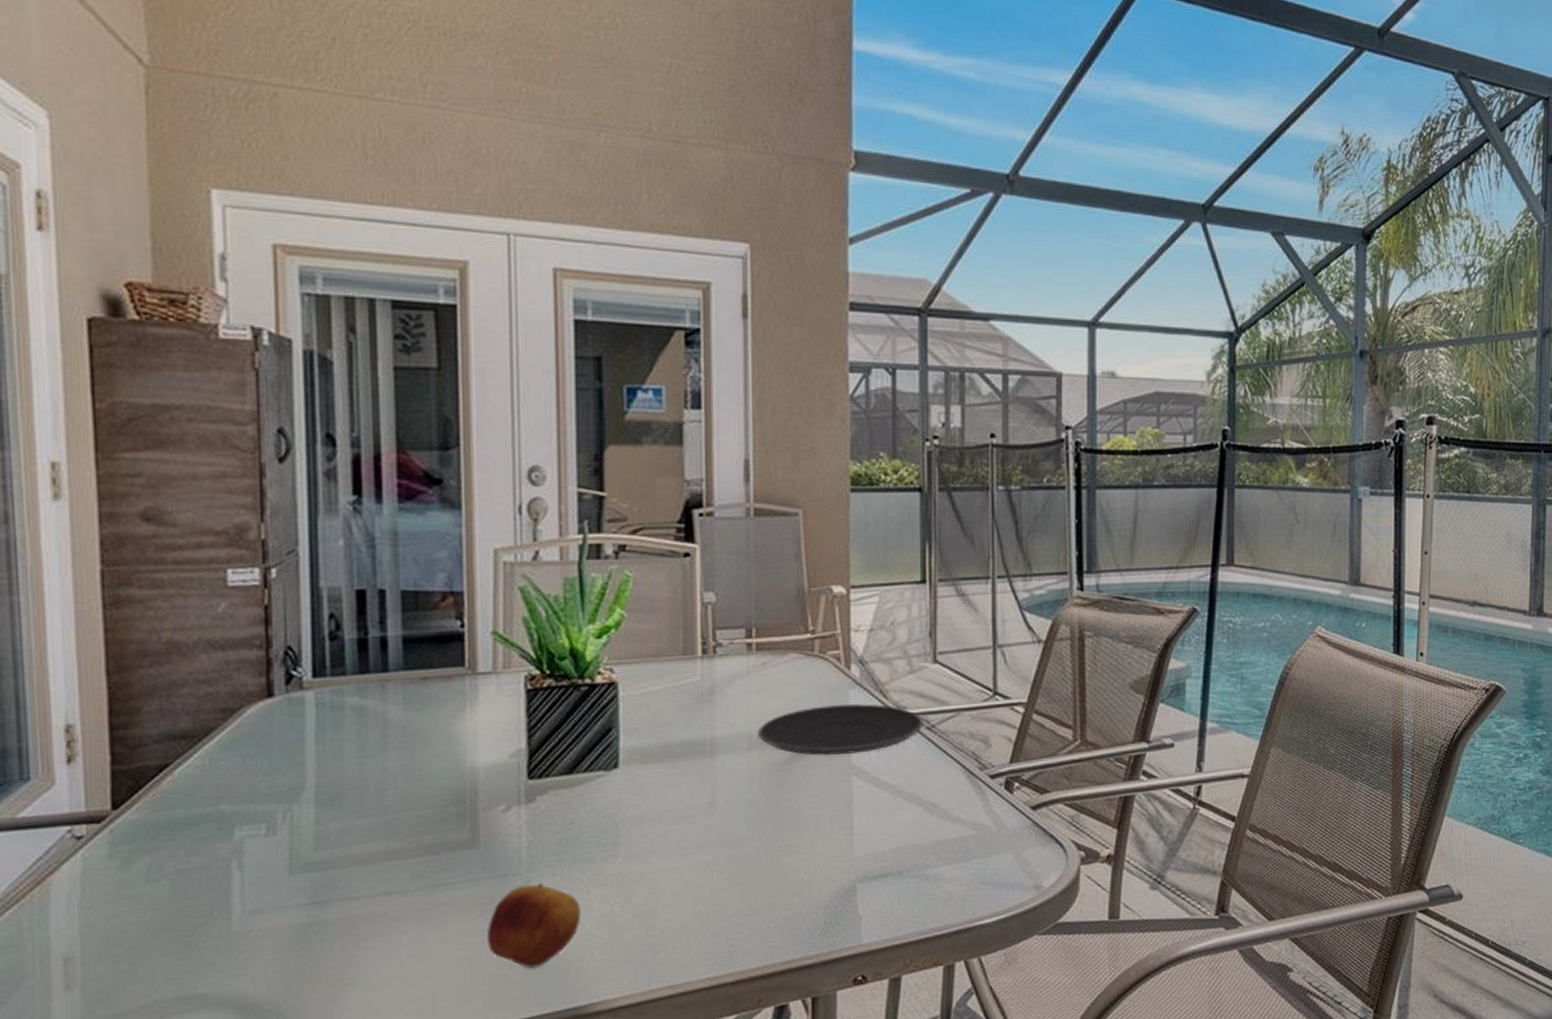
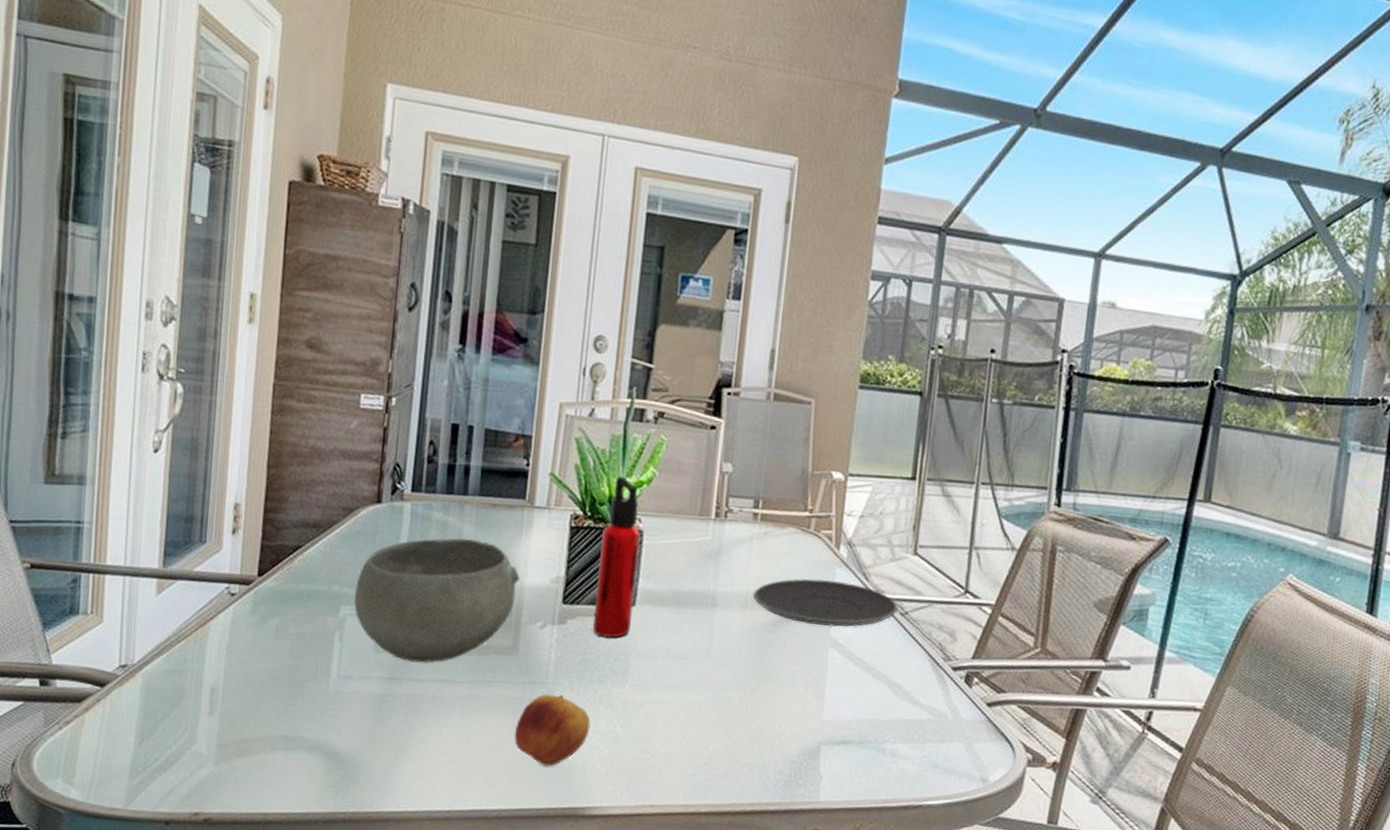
bowl: none [251,722,471,879] -> present [353,538,521,663]
water bottle: none [566,624,617,809] -> present [592,477,641,638]

